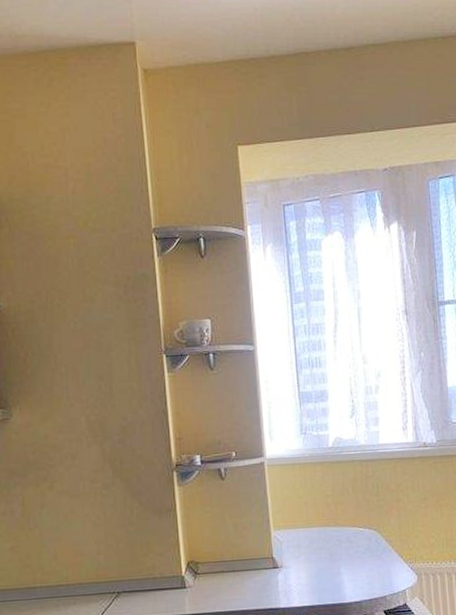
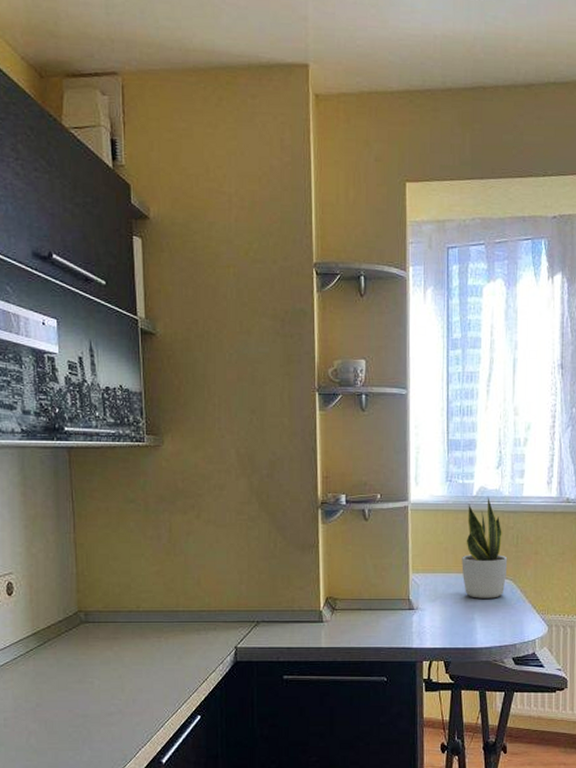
potted plant: none [323,446,370,552] -> present [462,496,508,599]

